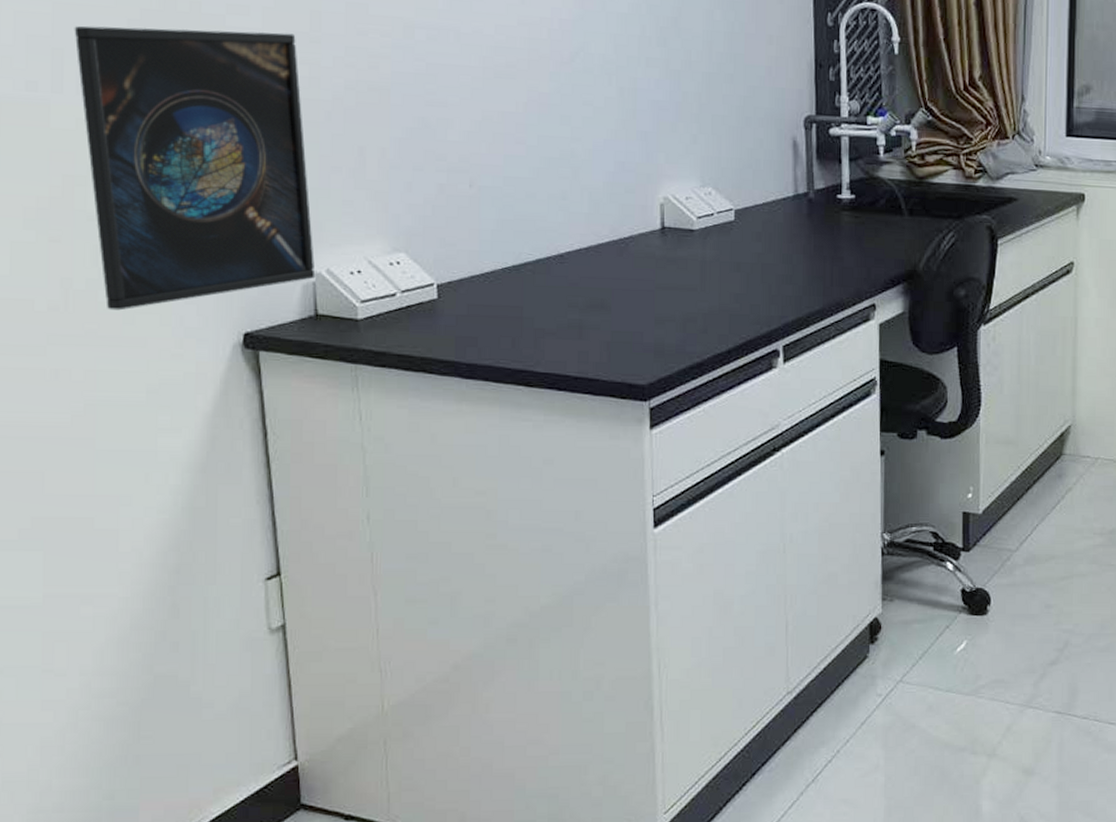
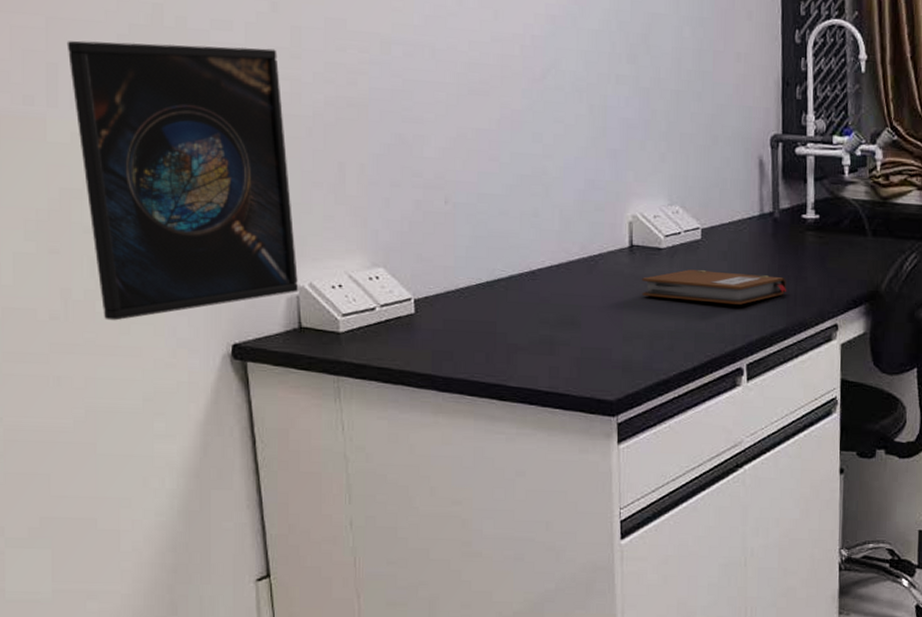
notebook: none [674,251,823,286] -> present [642,269,787,305]

